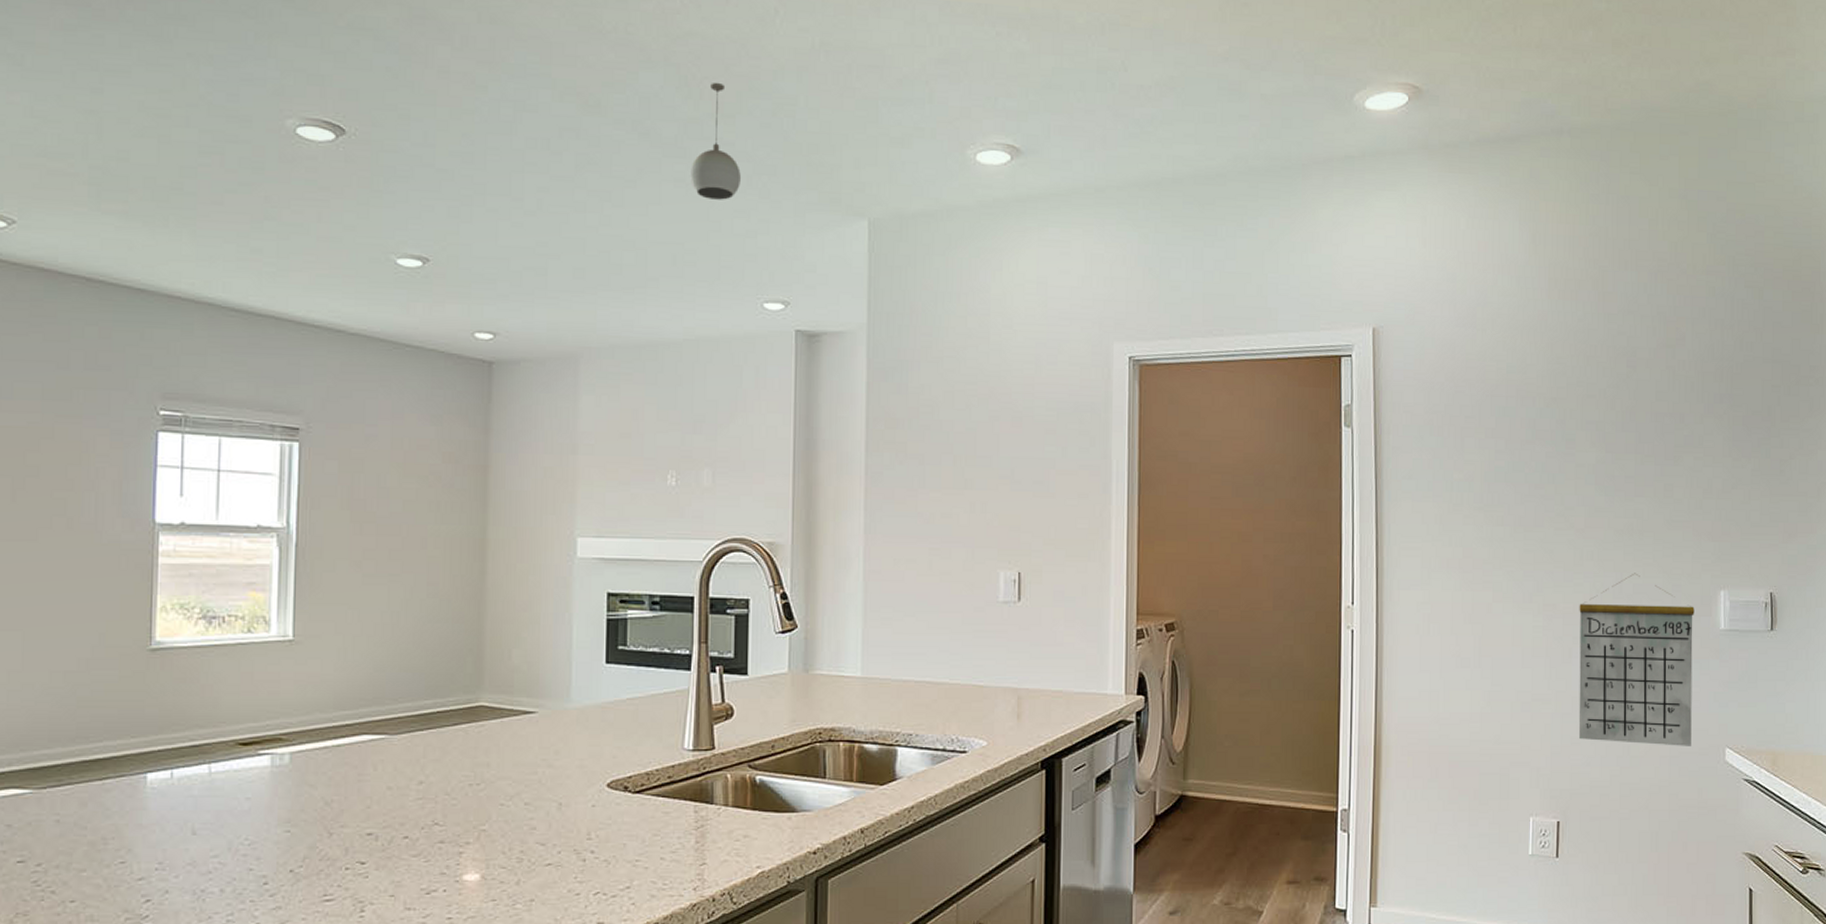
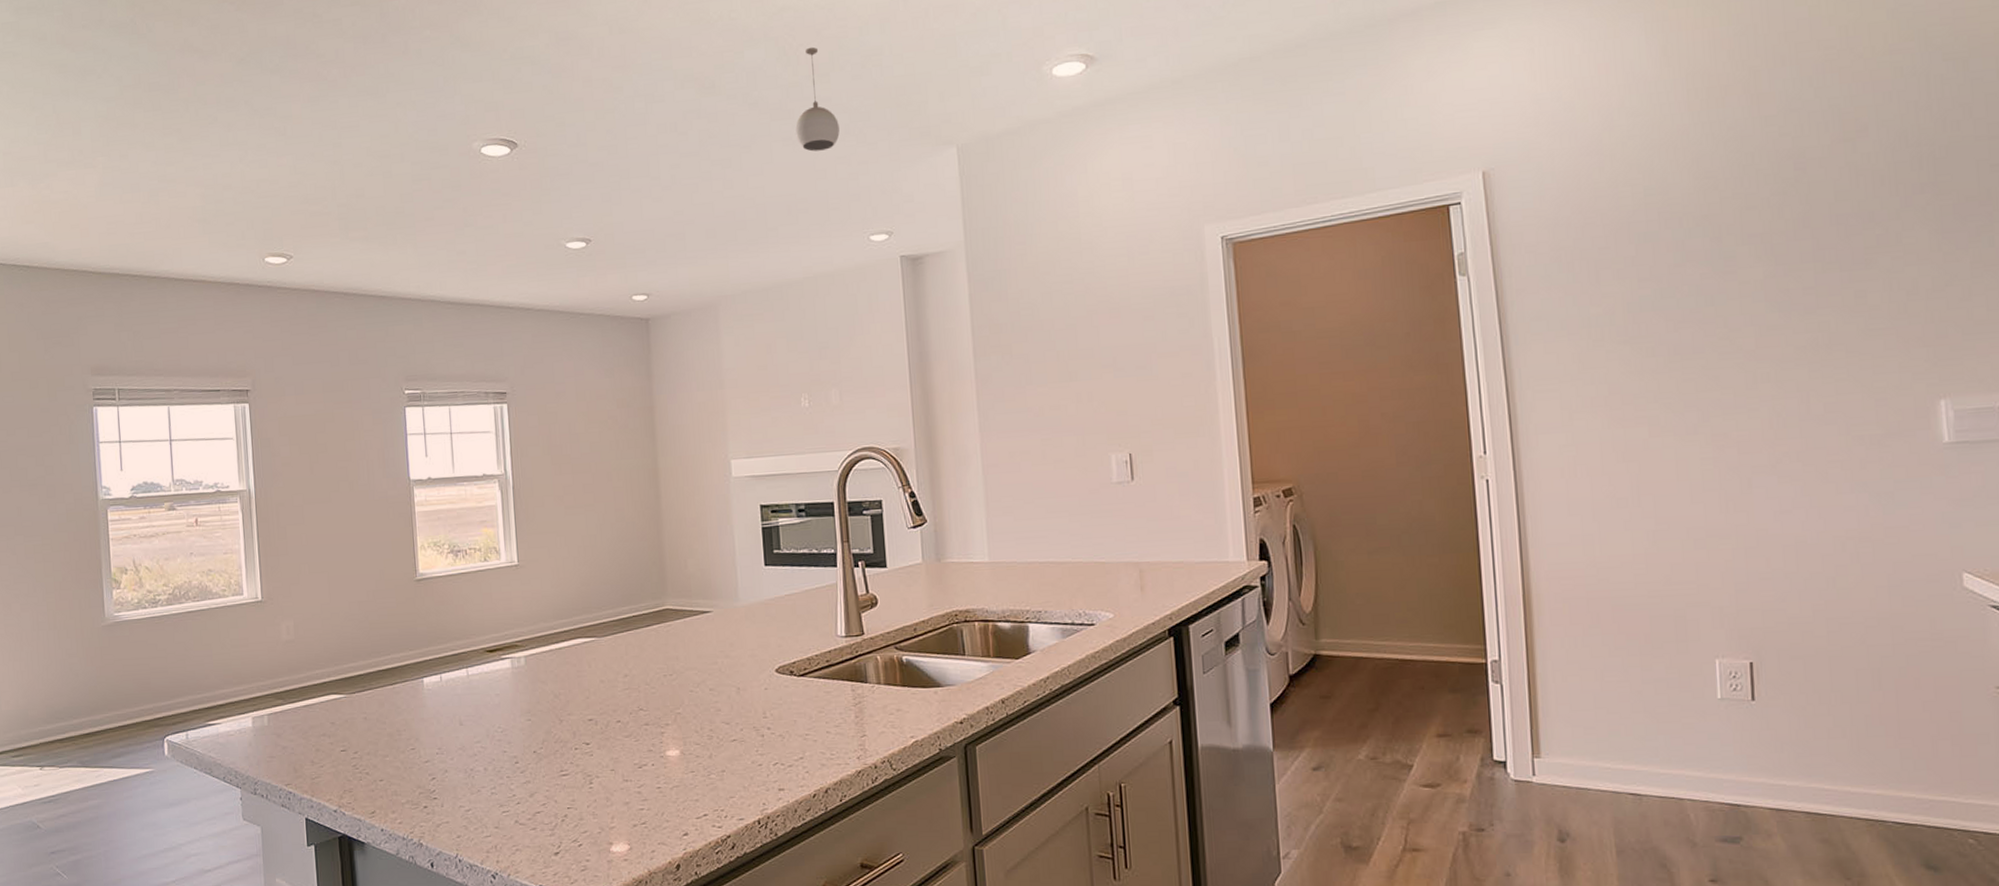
calendar: present [1578,573,1695,746] -> none [1756,390,1916,575]

